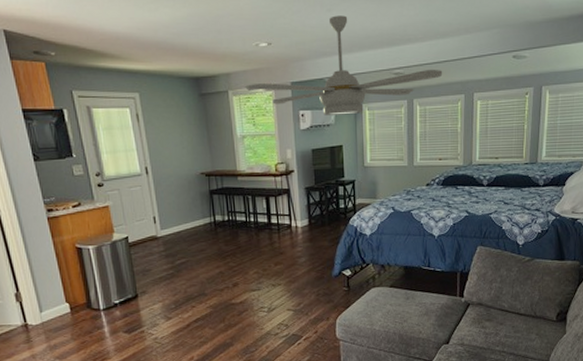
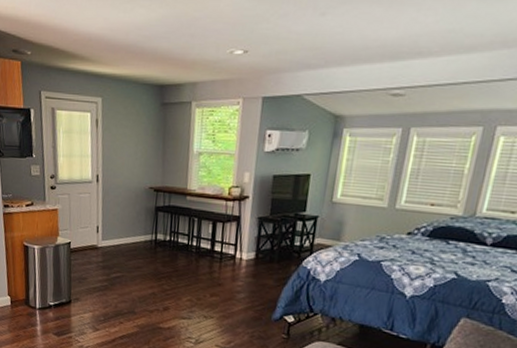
ceiling fan: present [245,15,443,115] -> none [211,21,459,140]

